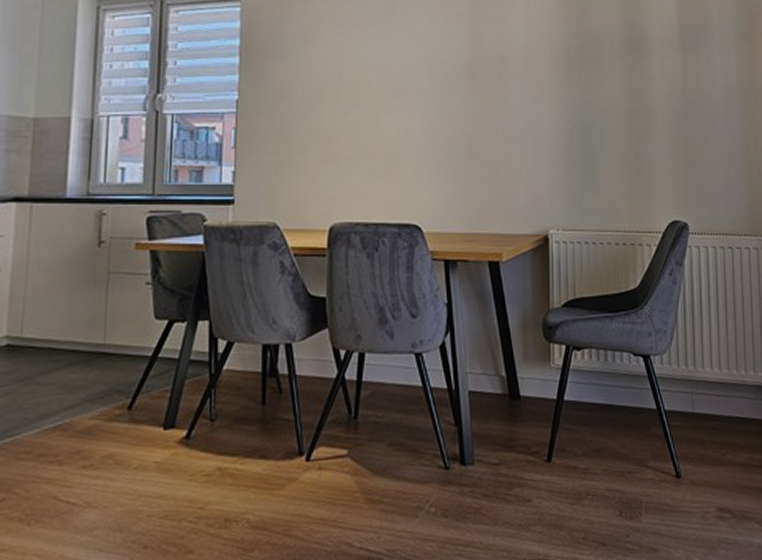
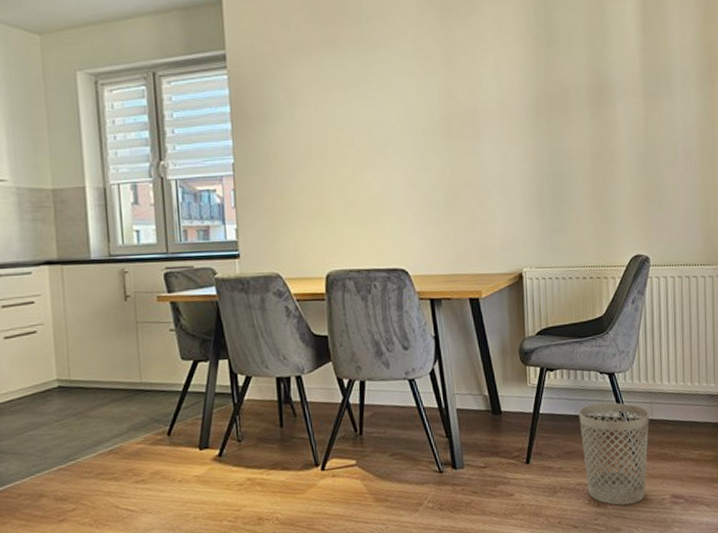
wastebasket: none [609,390,690,519] -> present [578,402,649,505]

